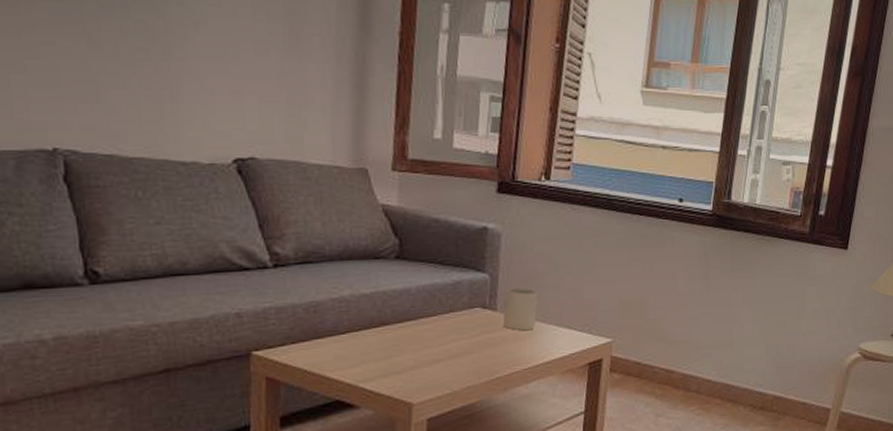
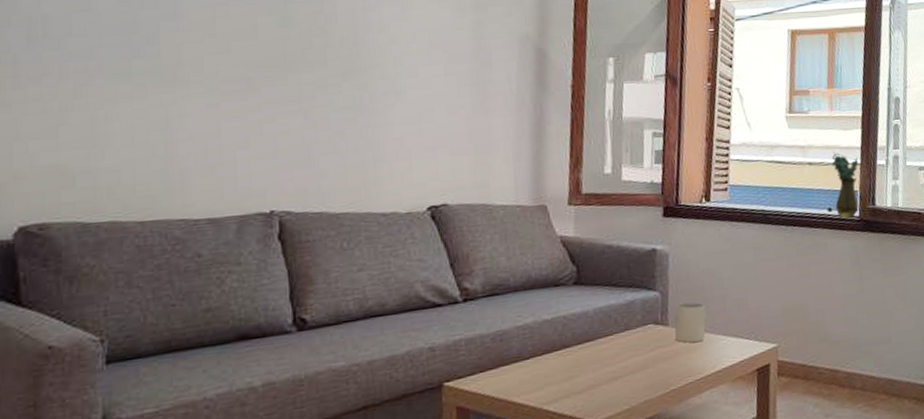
vase: none [687,136,718,213] -> present [832,151,859,220]

